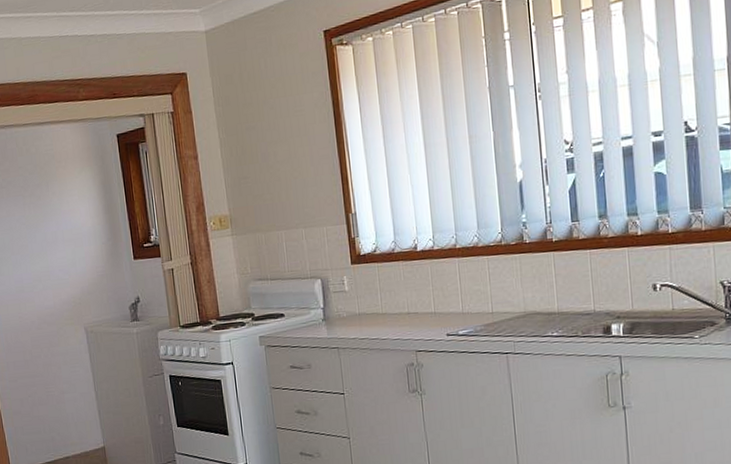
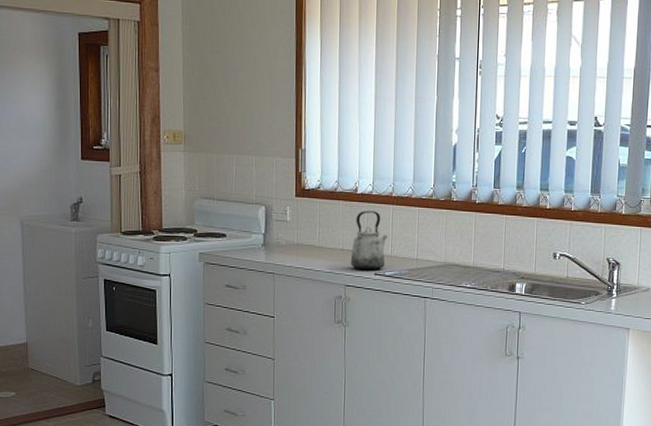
kettle: none [418,267,457,333] -> present [350,211,388,271]

